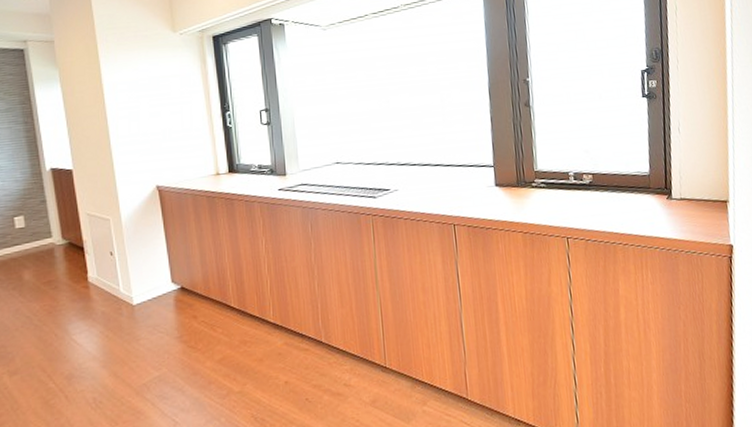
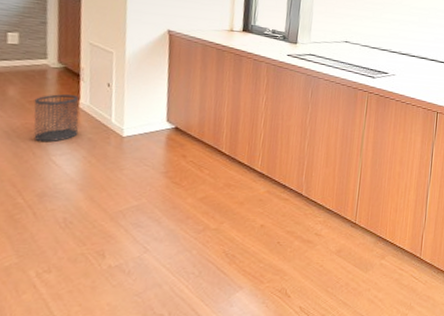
wastebasket: none [48,269,92,323] -> present [34,94,79,142]

